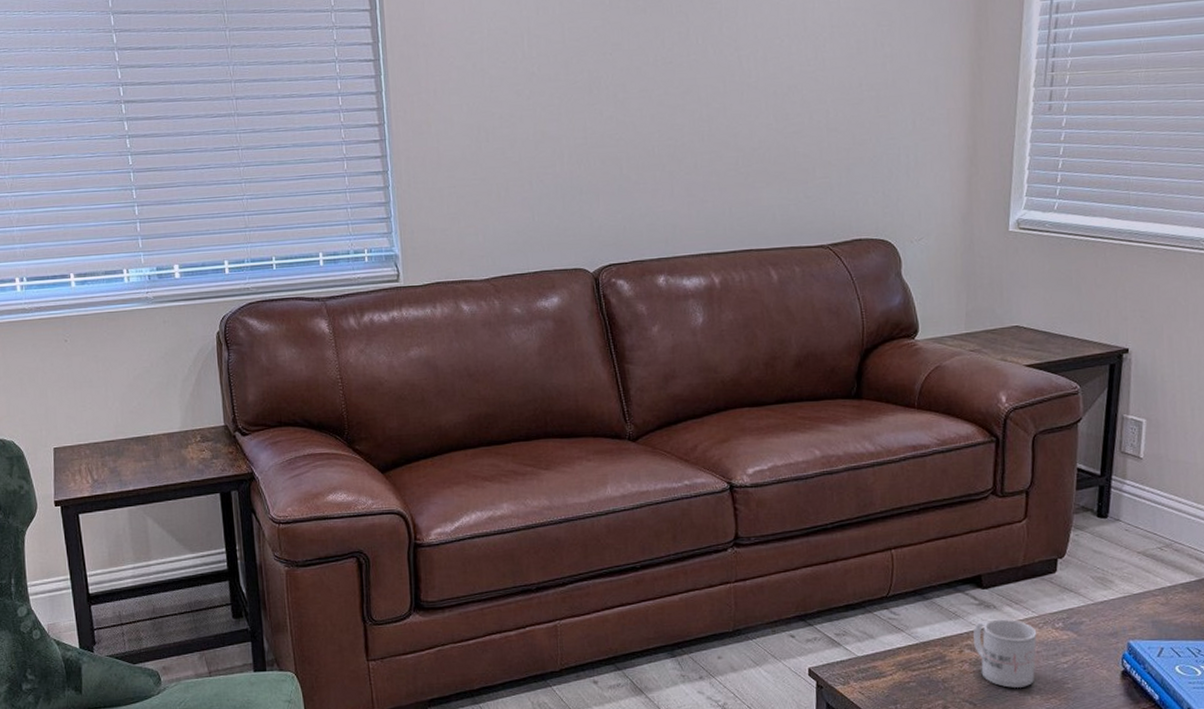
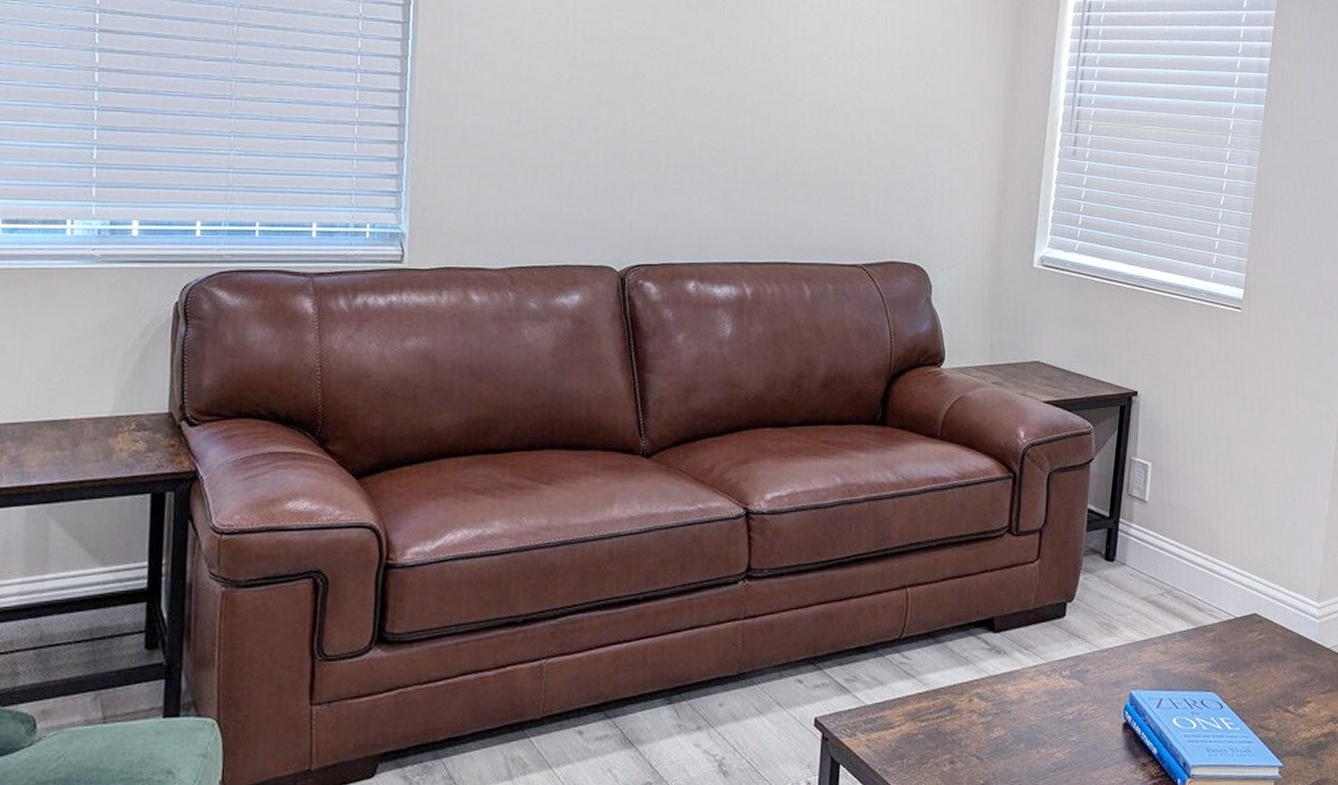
mug: present [973,619,1037,688] -> none [984,665,1045,741]

